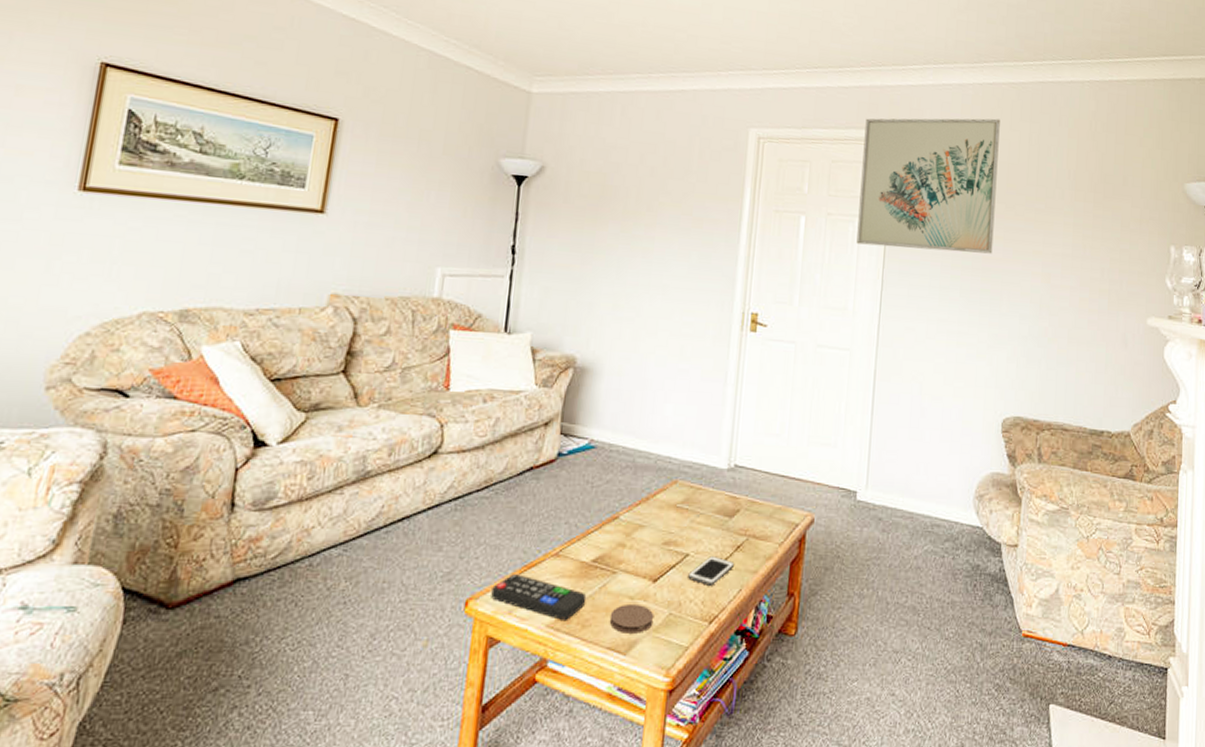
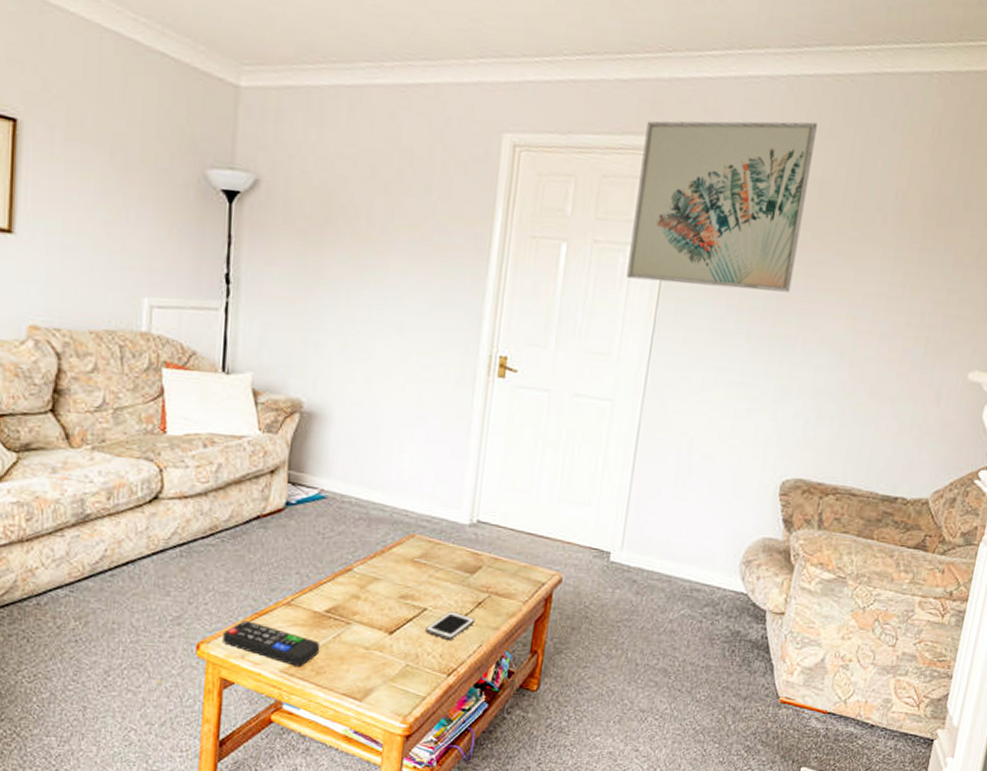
coaster: present [609,603,654,633] -> none [344,653,391,682]

